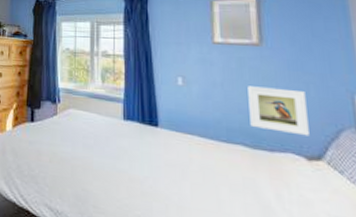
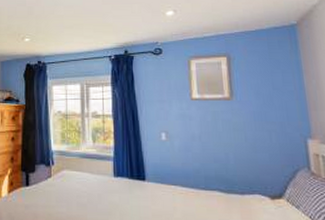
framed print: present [247,86,310,137] -> none [221,137,272,178]

